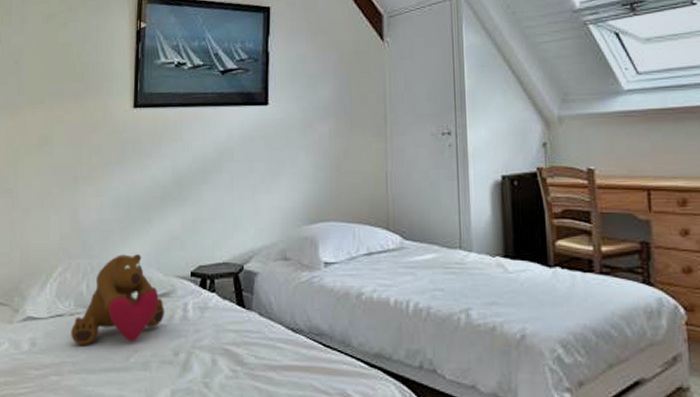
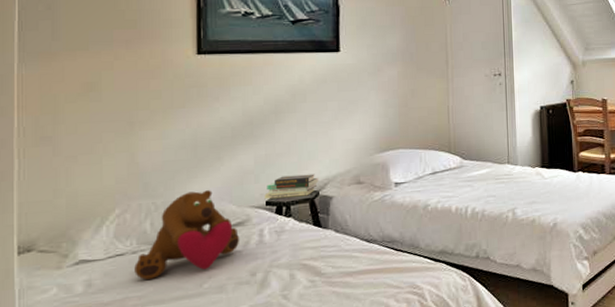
books: none [190,244,244,270] -> present [264,174,319,199]

